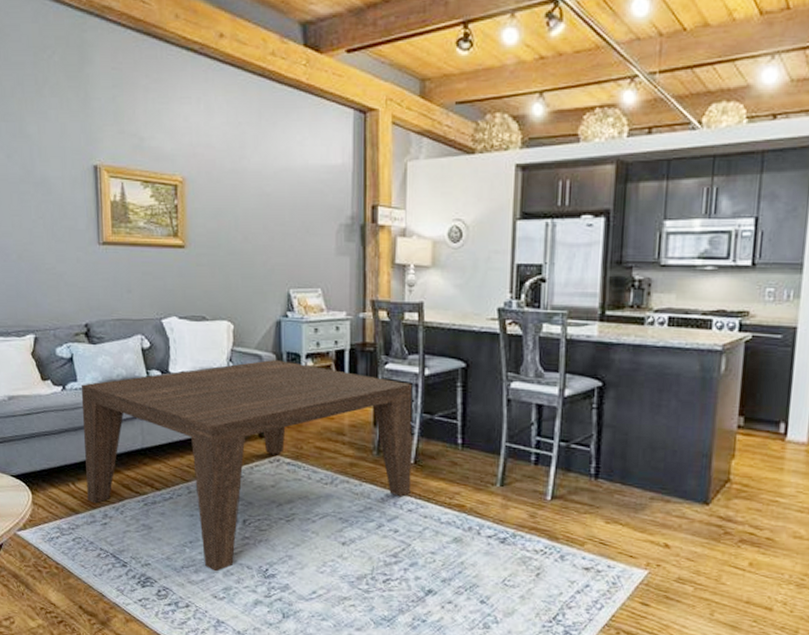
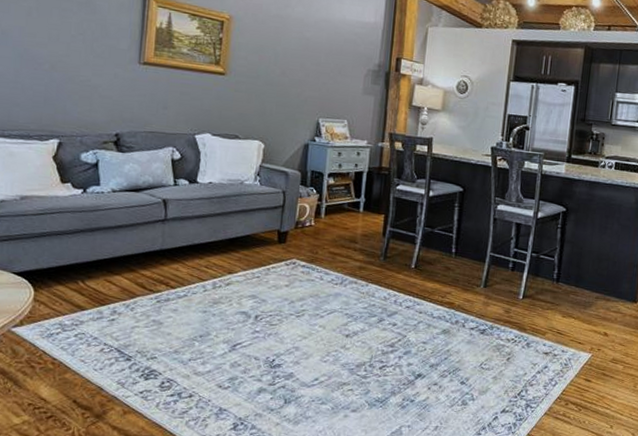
coffee table: present [80,360,413,572] -> none [97,176,418,363]

